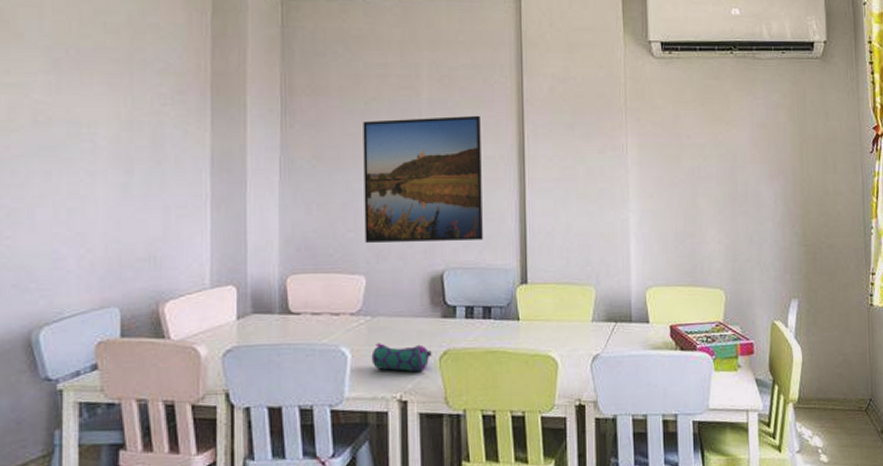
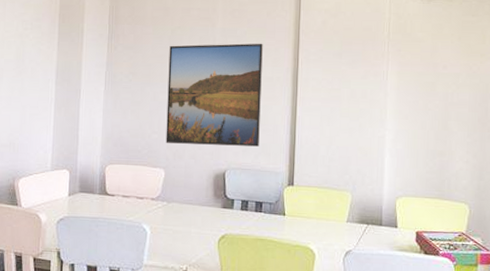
pencil case: present [371,343,432,372] -> none [165,224,213,250]

